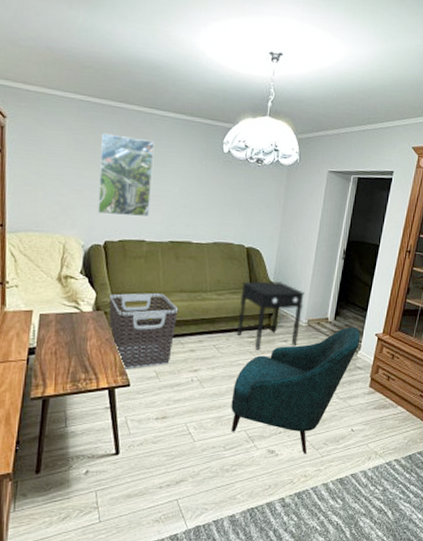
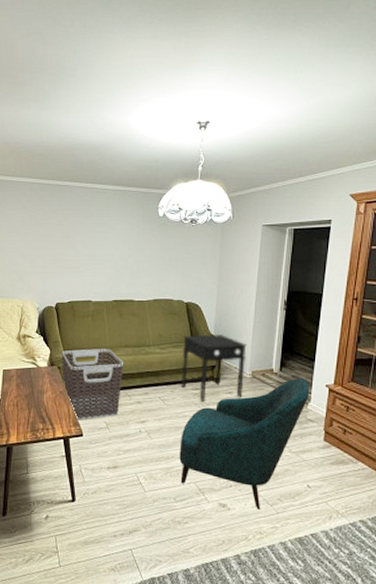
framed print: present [98,133,155,218] -> none [49,209,97,280]

